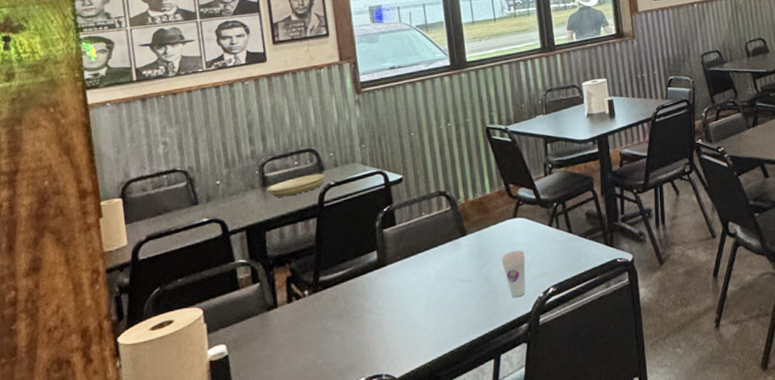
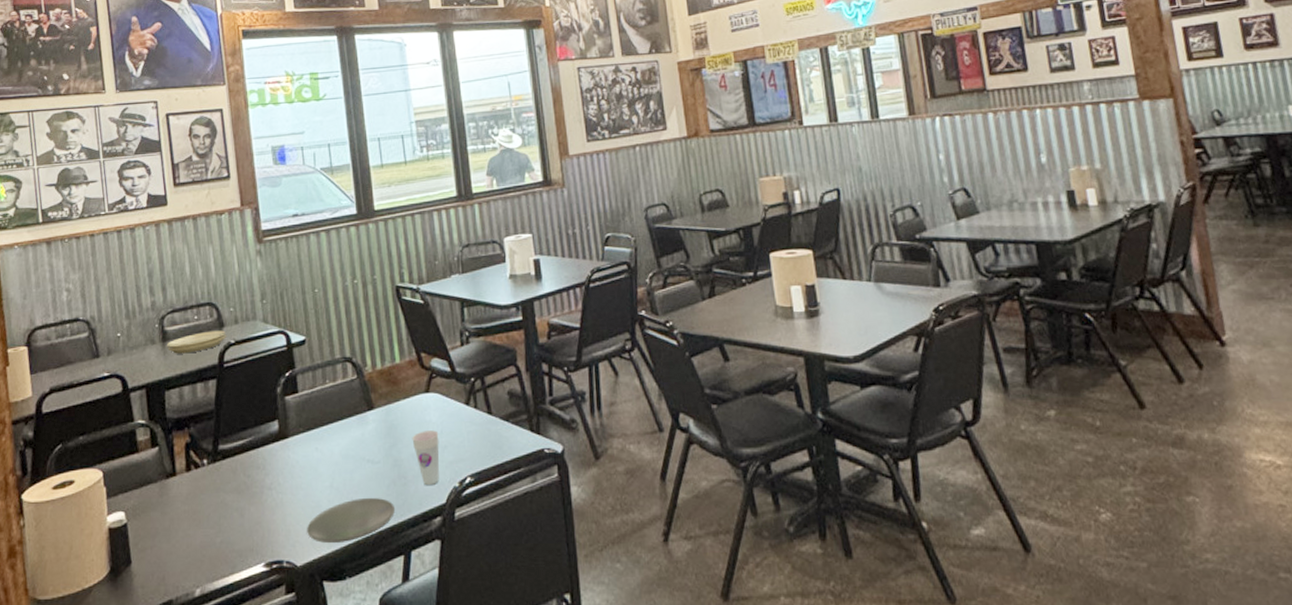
plate: none [405,312,486,355] -> present [307,498,395,543]

